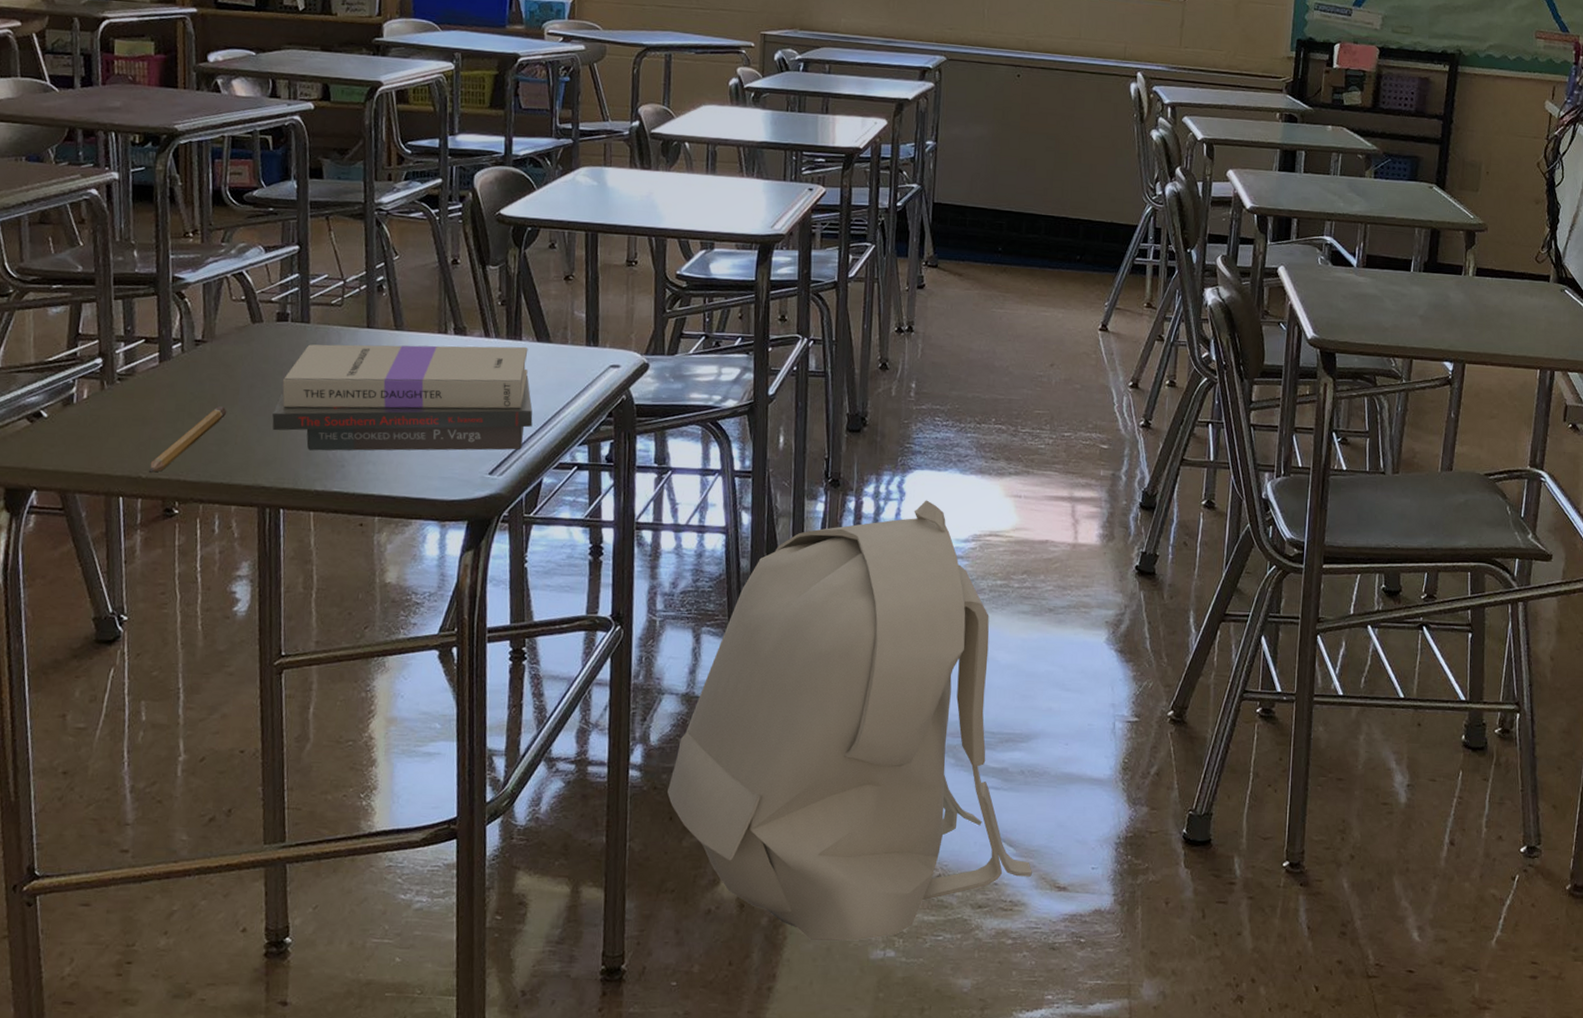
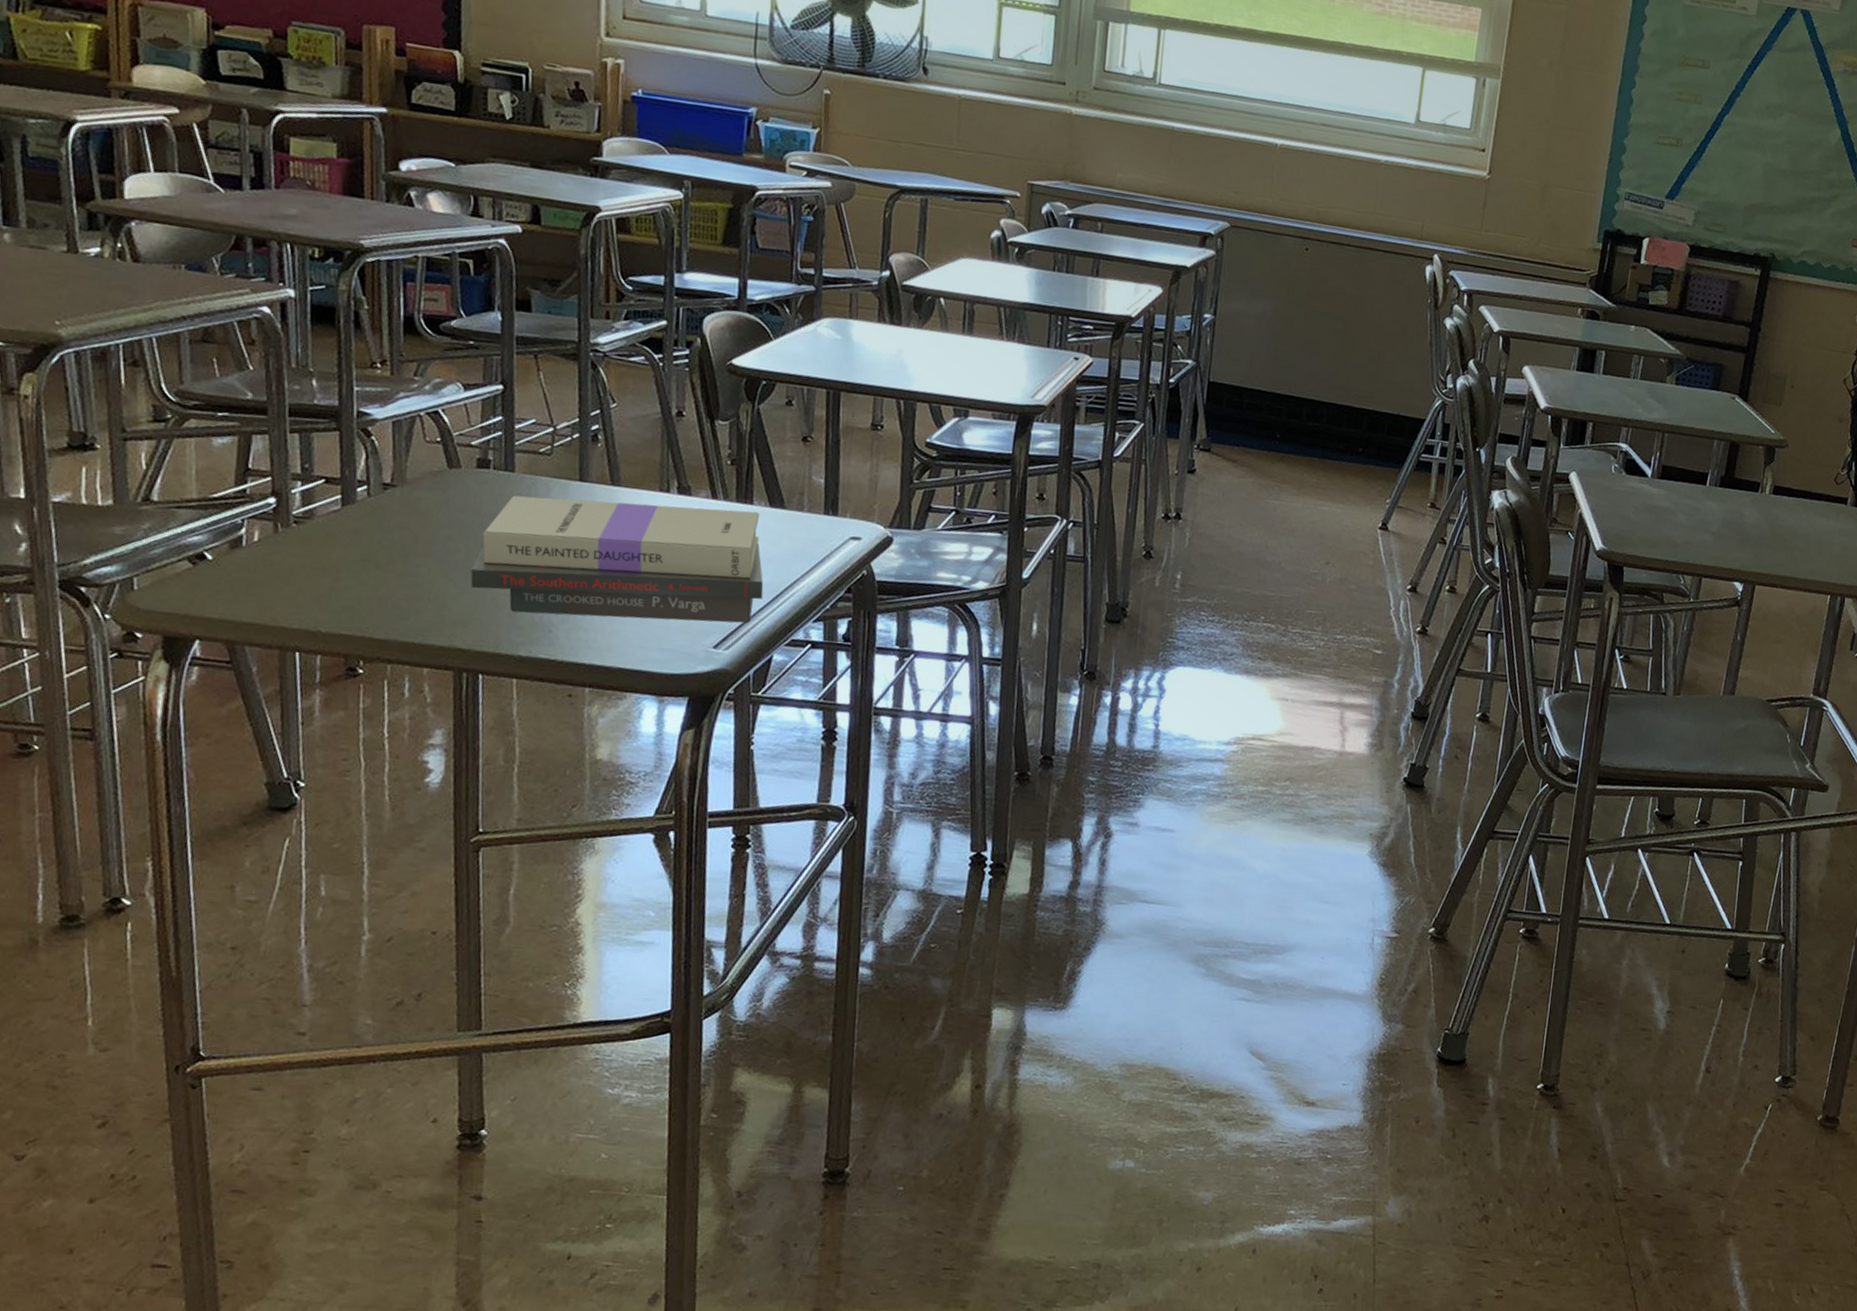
pencil: present [149,406,227,473] -> none [330,558,420,627]
backpack: present [667,500,1032,942] -> none [900,698,1281,1150]

